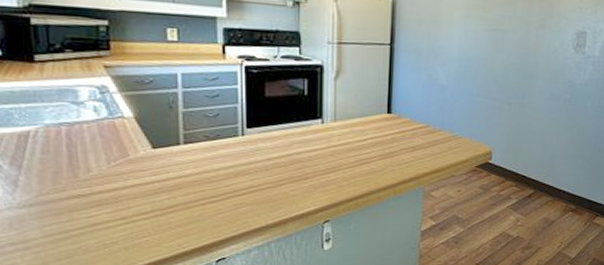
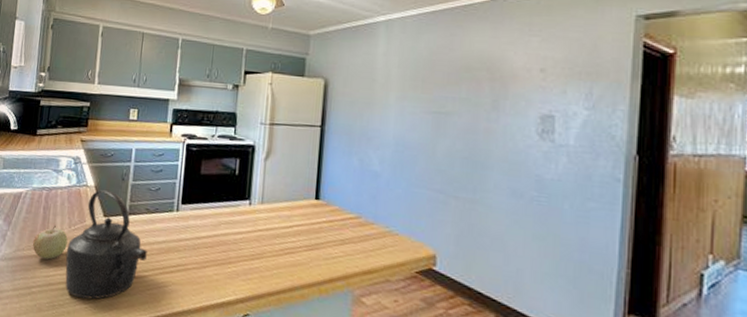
fruit: none [59,163,109,200] -> present [32,225,68,260]
kettle: none [109,119,213,232] -> present [65,189,147,300]

